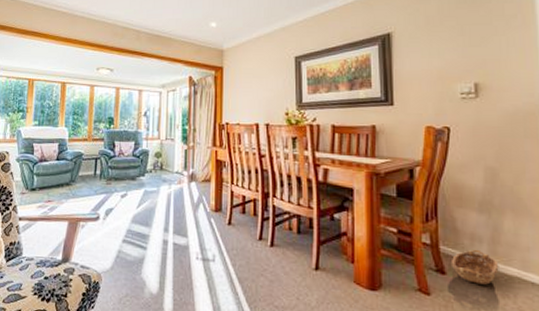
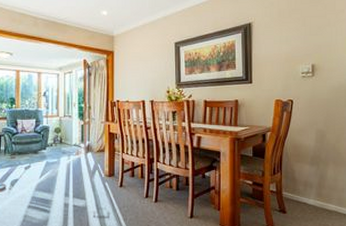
basket: present [452,249,499,285] -> none [291,193,323,218]

